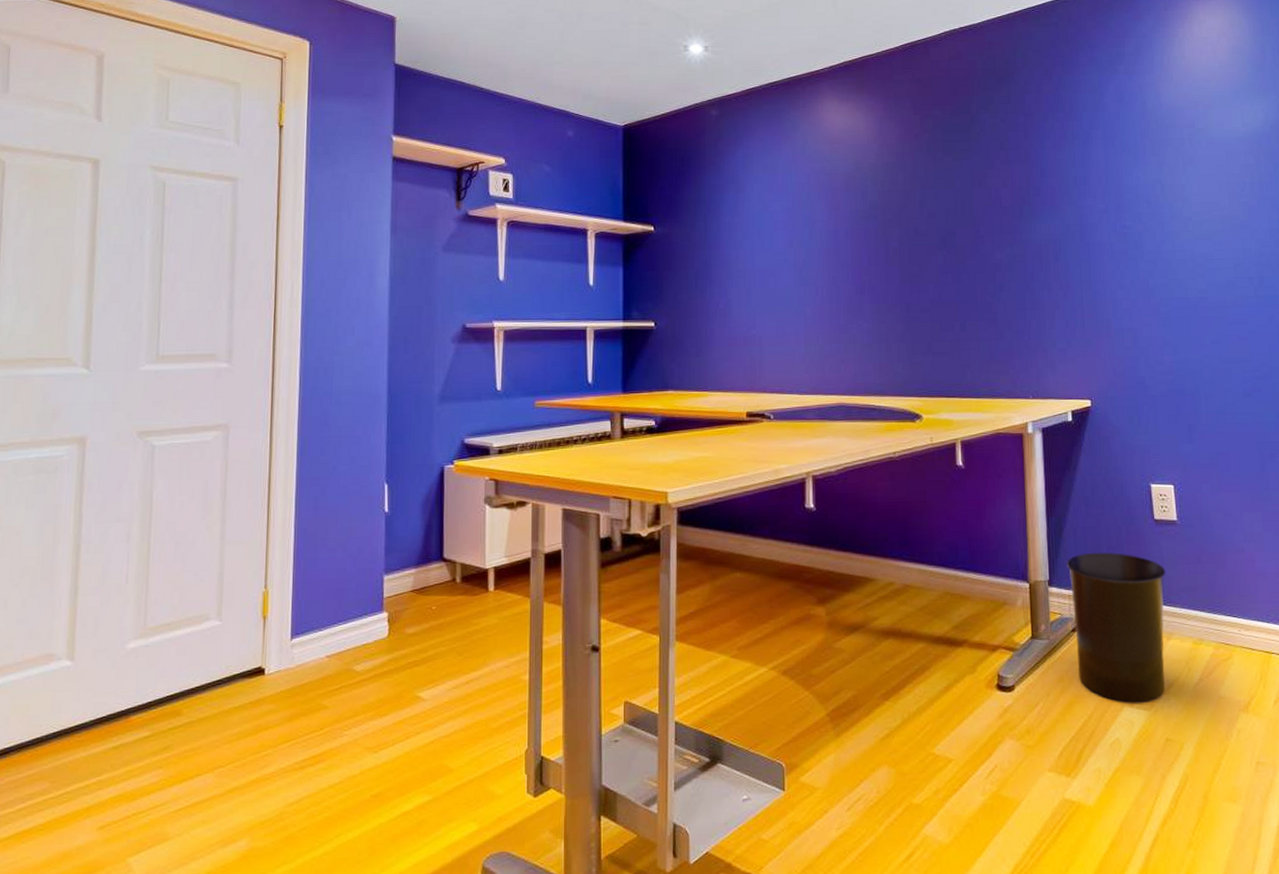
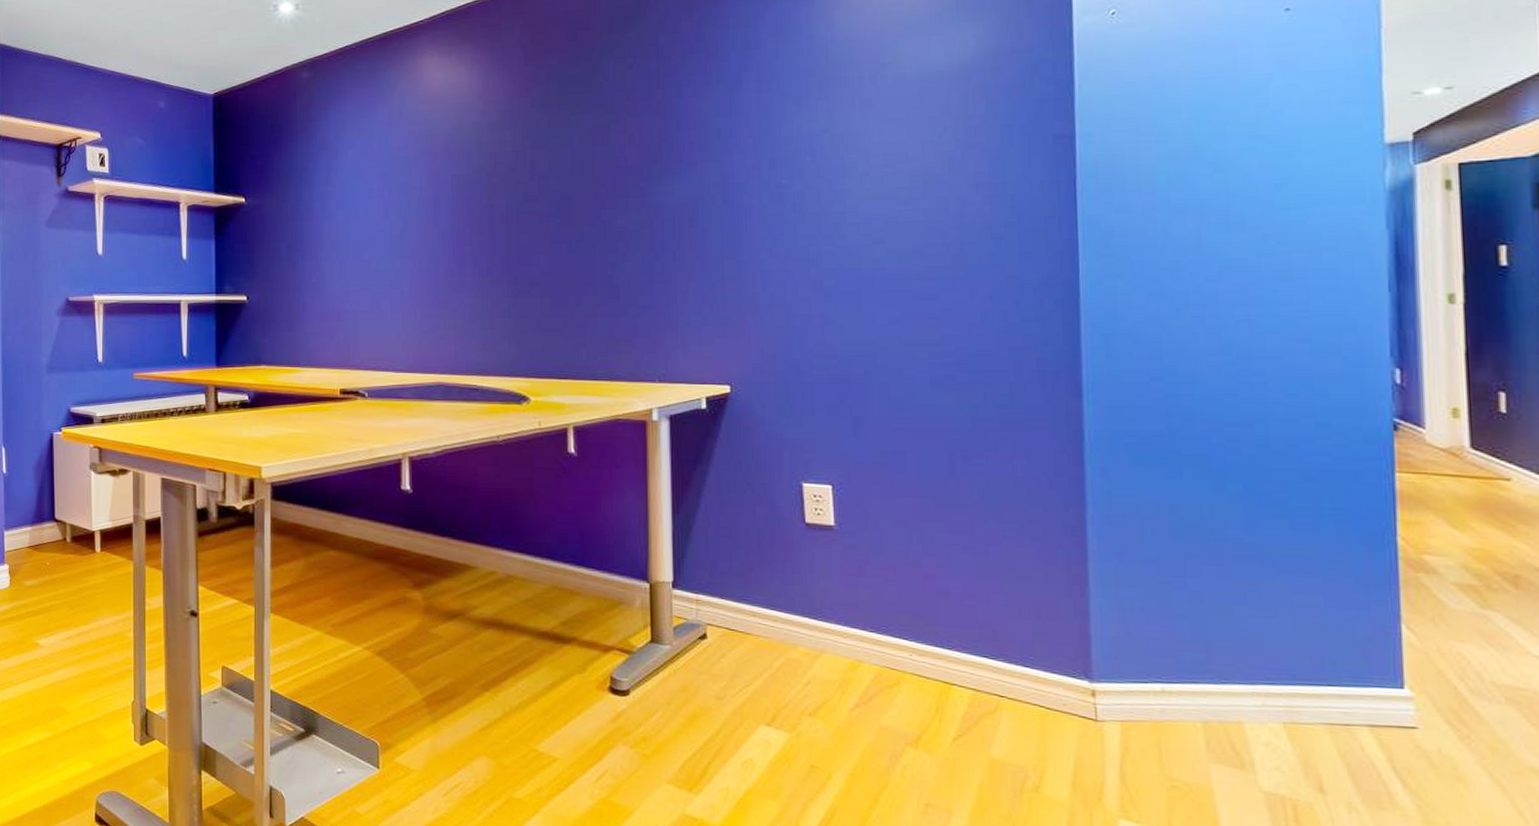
waste bin: present [1067,552,1166,703] -> none [695,555,818,723]

